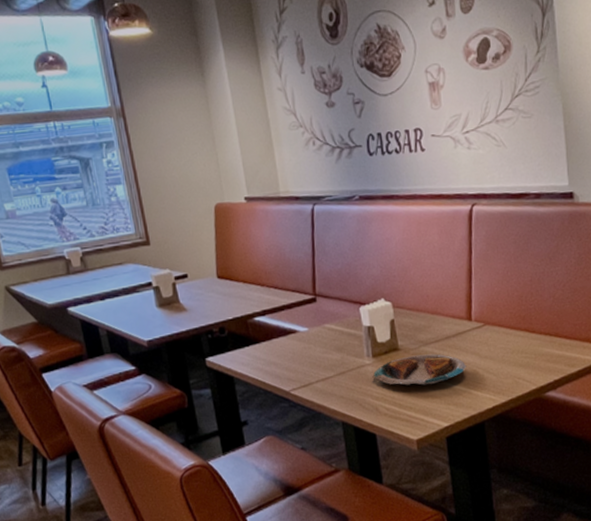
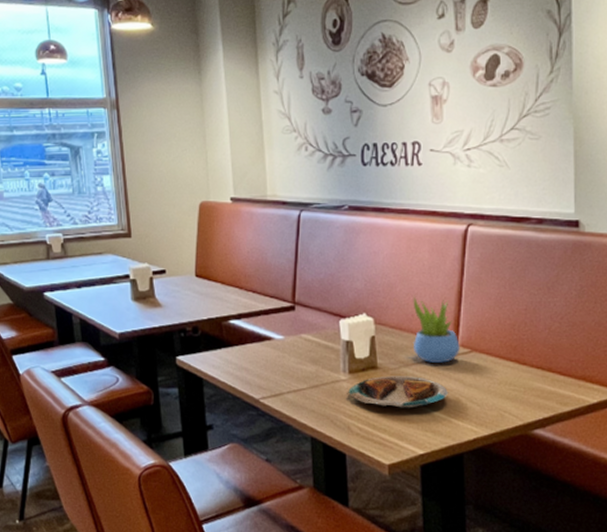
succulent plant: none [426,277,474,340] -> present [413,296,460,363]

